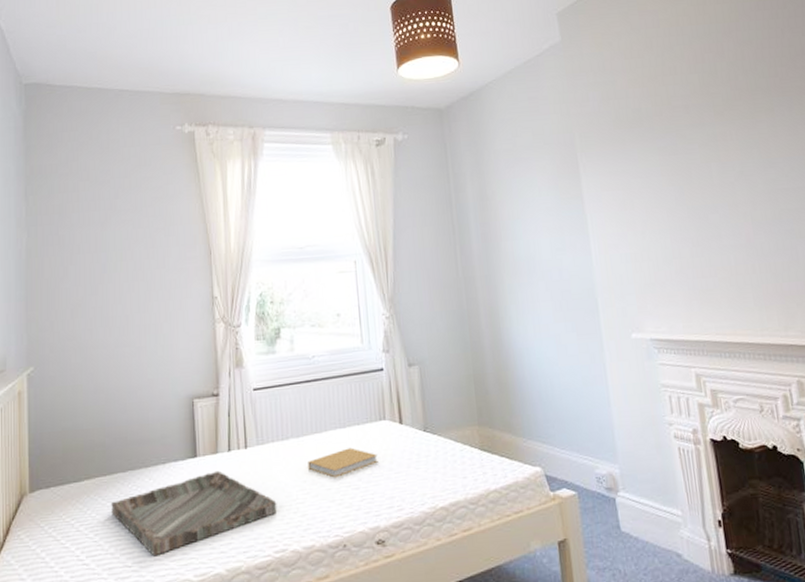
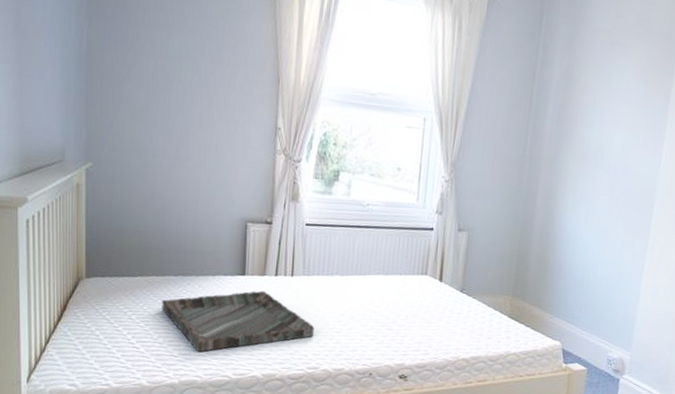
book: present [308,448,378,478] -> none [348,293,414,317]

